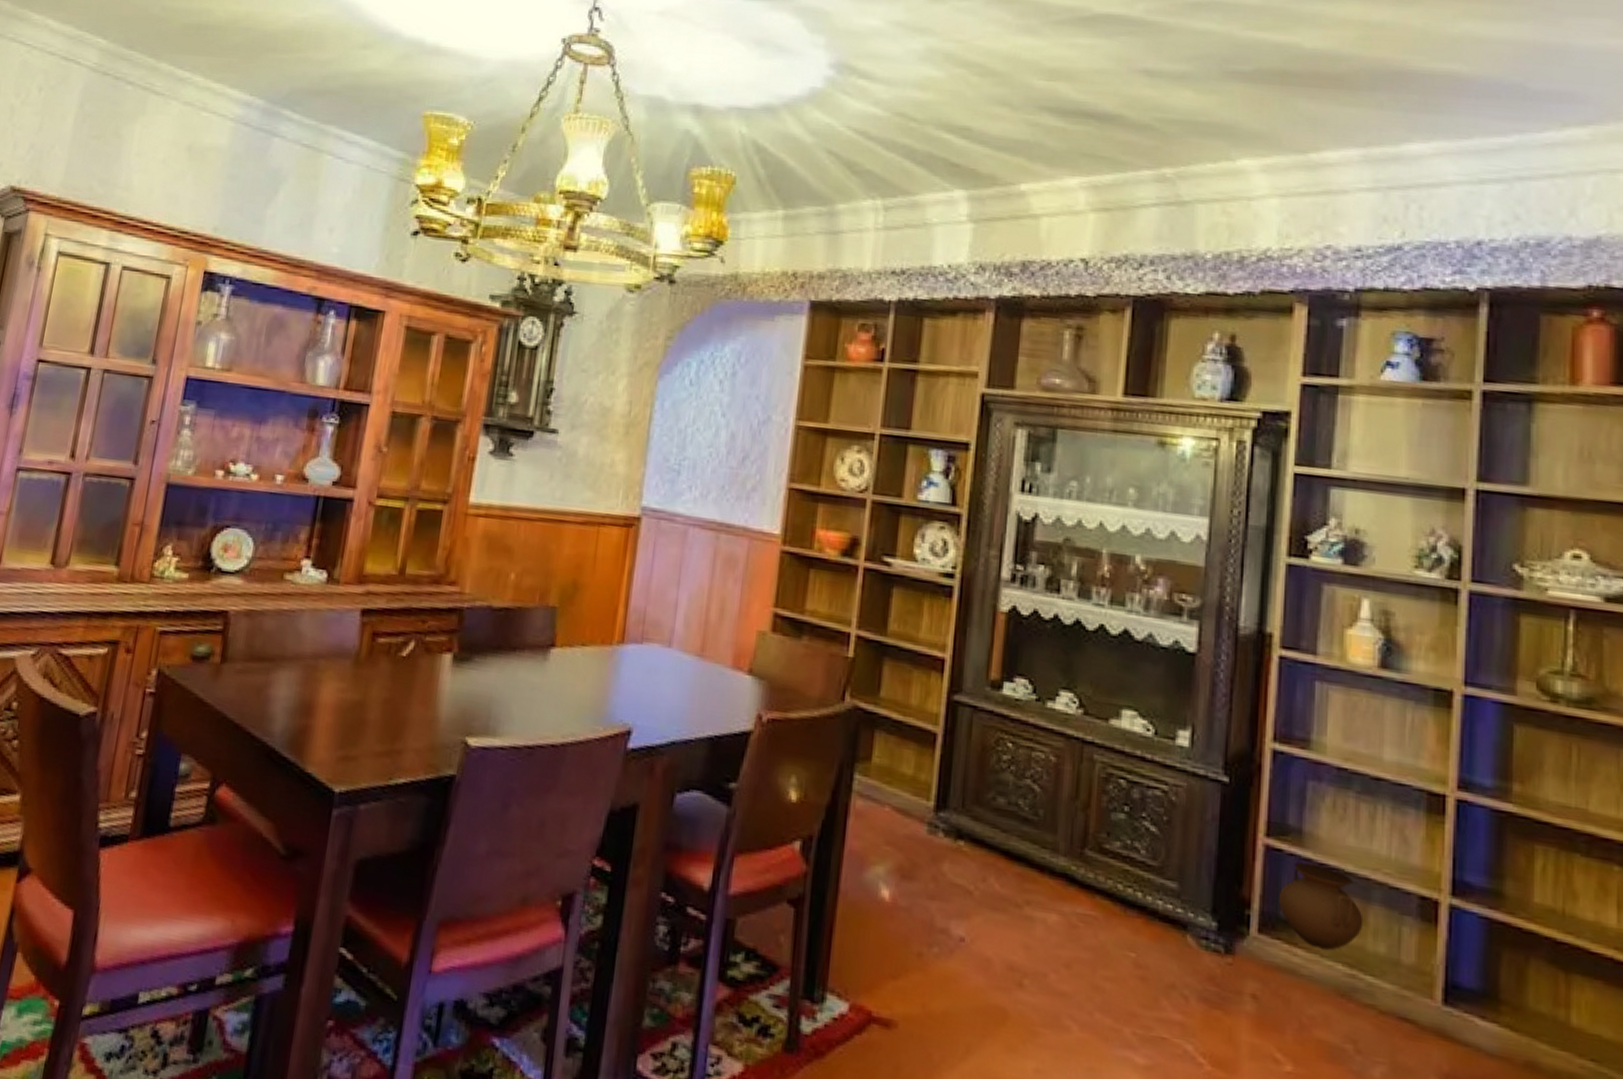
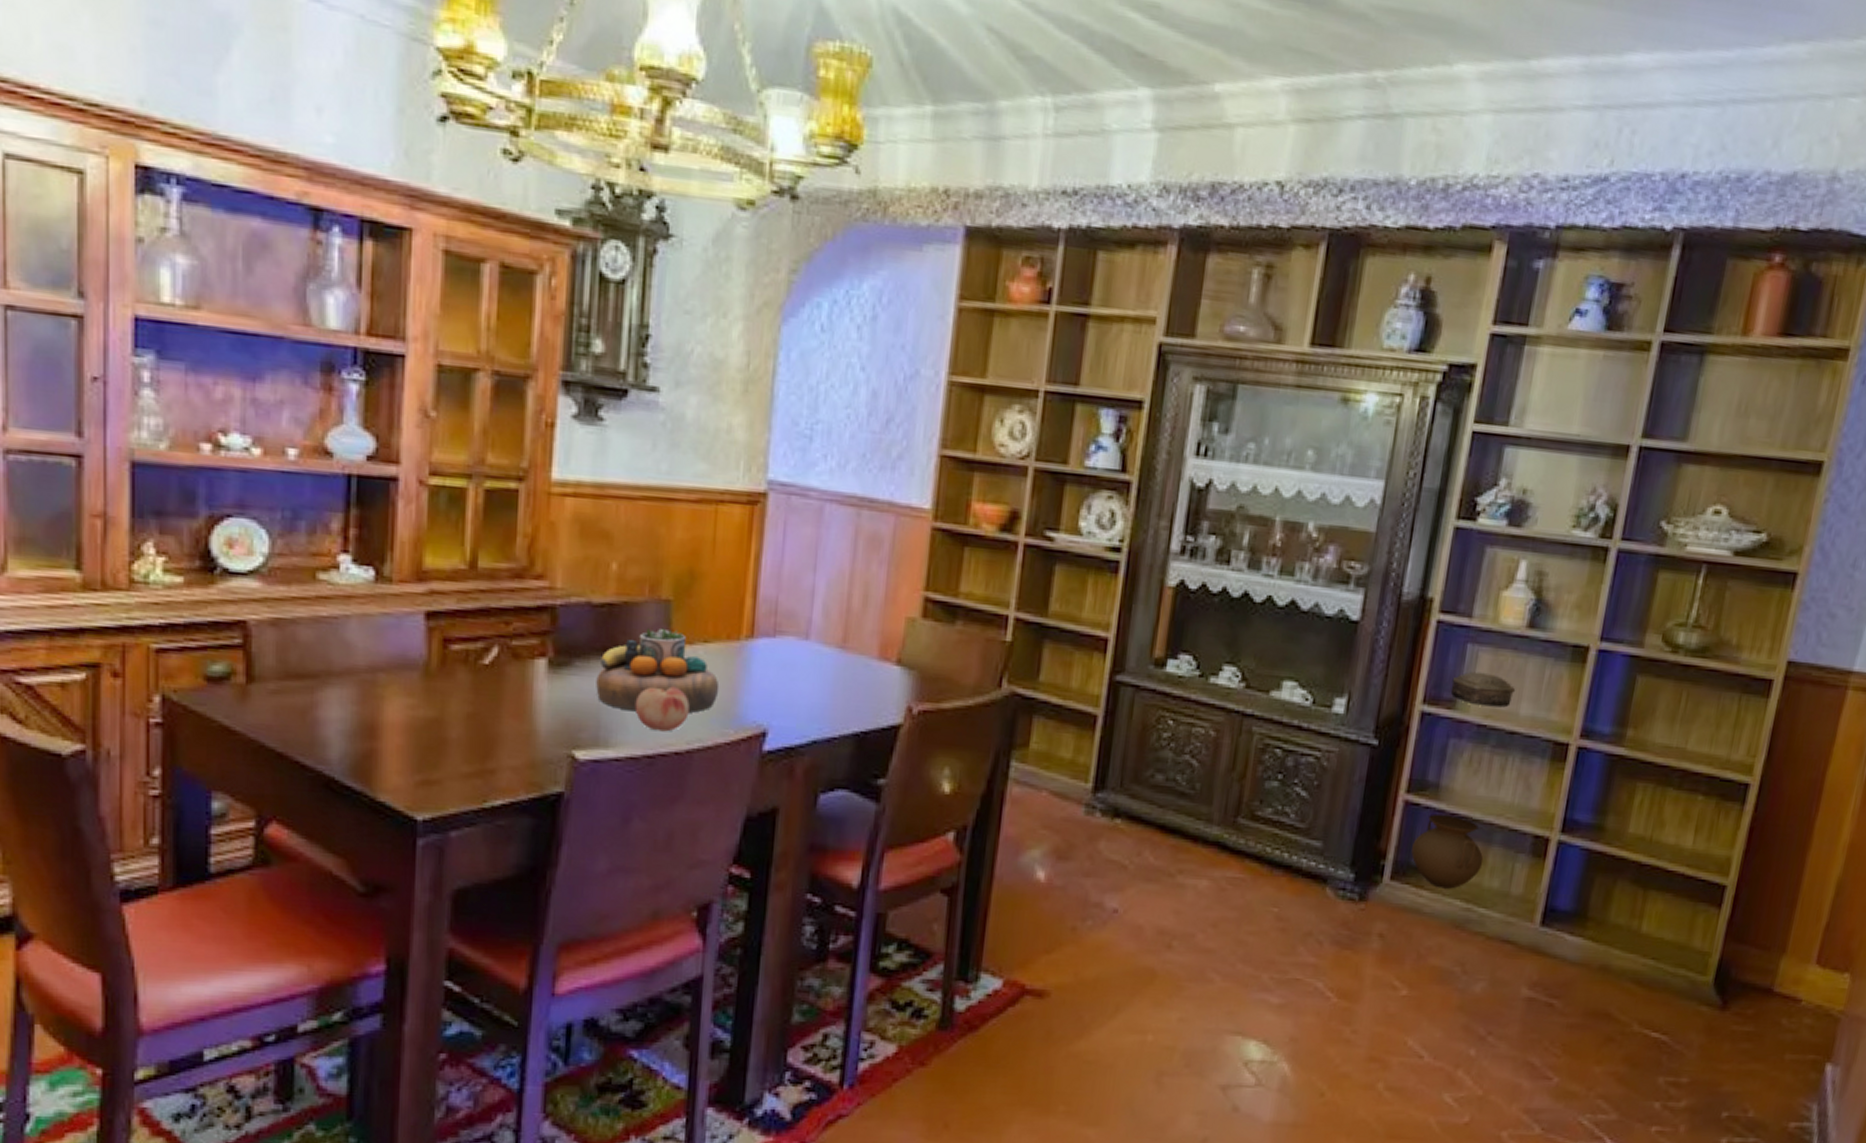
decorative bowl: none [489,631,593,709] -> present [596,628,720,713]
fruit: none [520,683,567,725] -> present [634,686,690,732]
decorative box: none [1302,711,1374,752] -> present [1450,672,1515,708]

